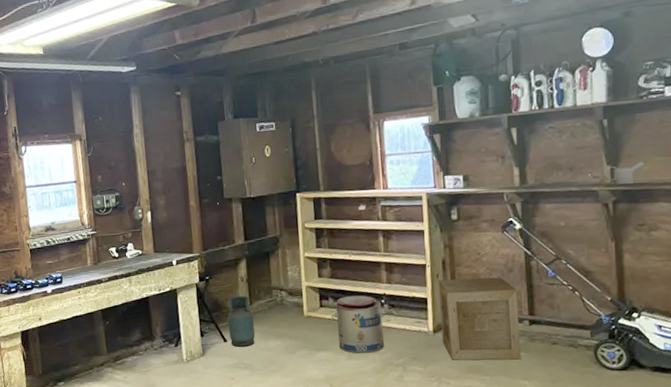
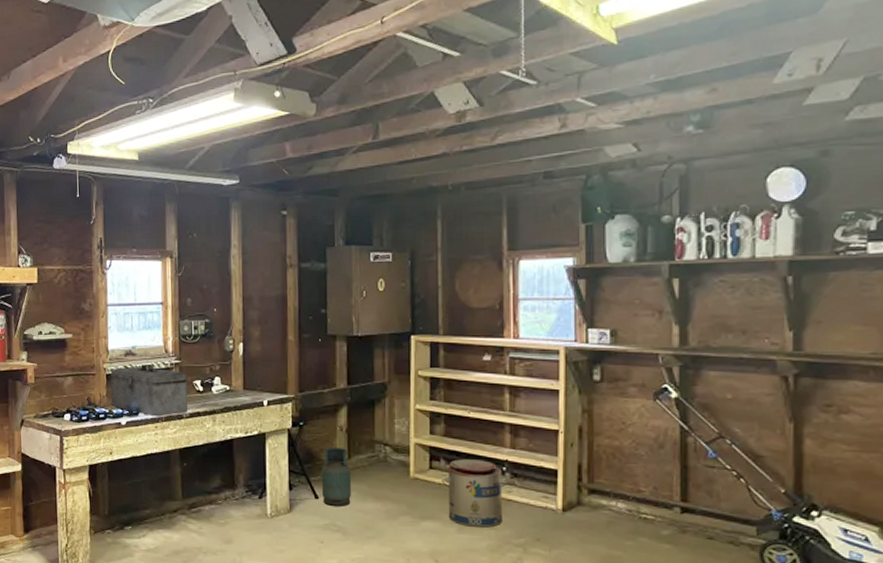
toolbox: none [34,237,107,283] -> present [110,365,189,417]
wooden crate: present [438,277,521,361] -> none [572,450,669,553]
watering can: present [603,160,645,185] -> none [784,328,837,356]

